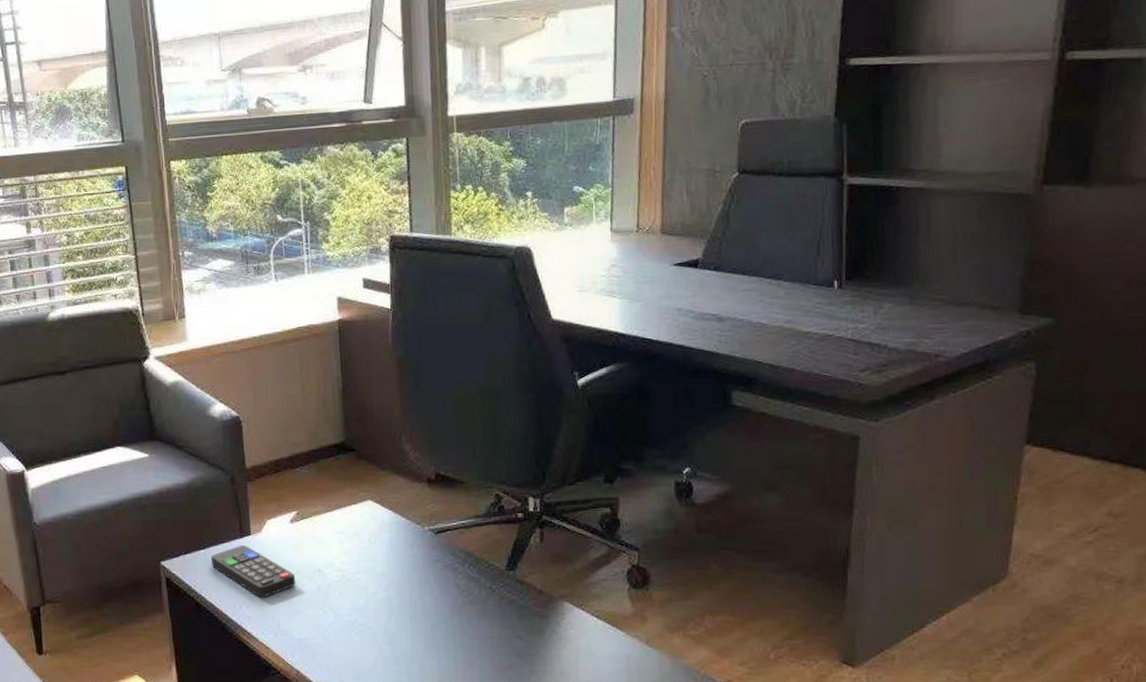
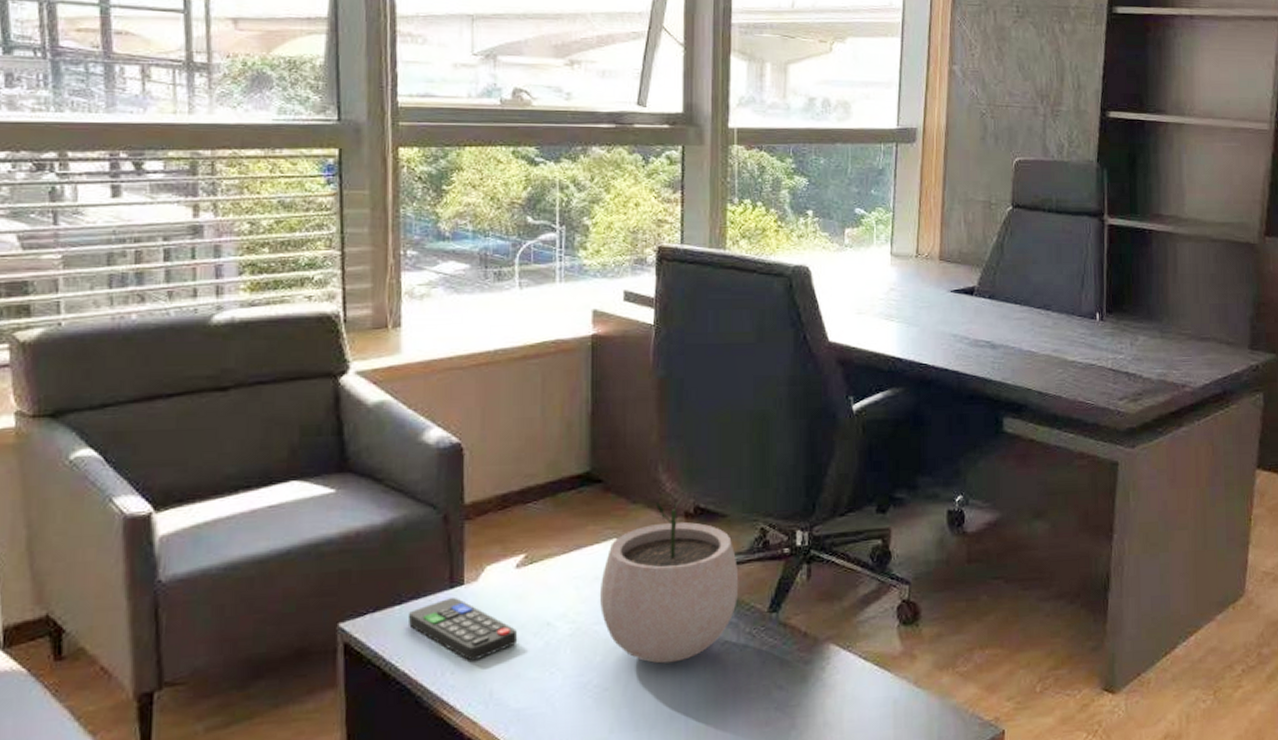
plant pot: none [359,466,479,610] -> present [599,498,739,664]

